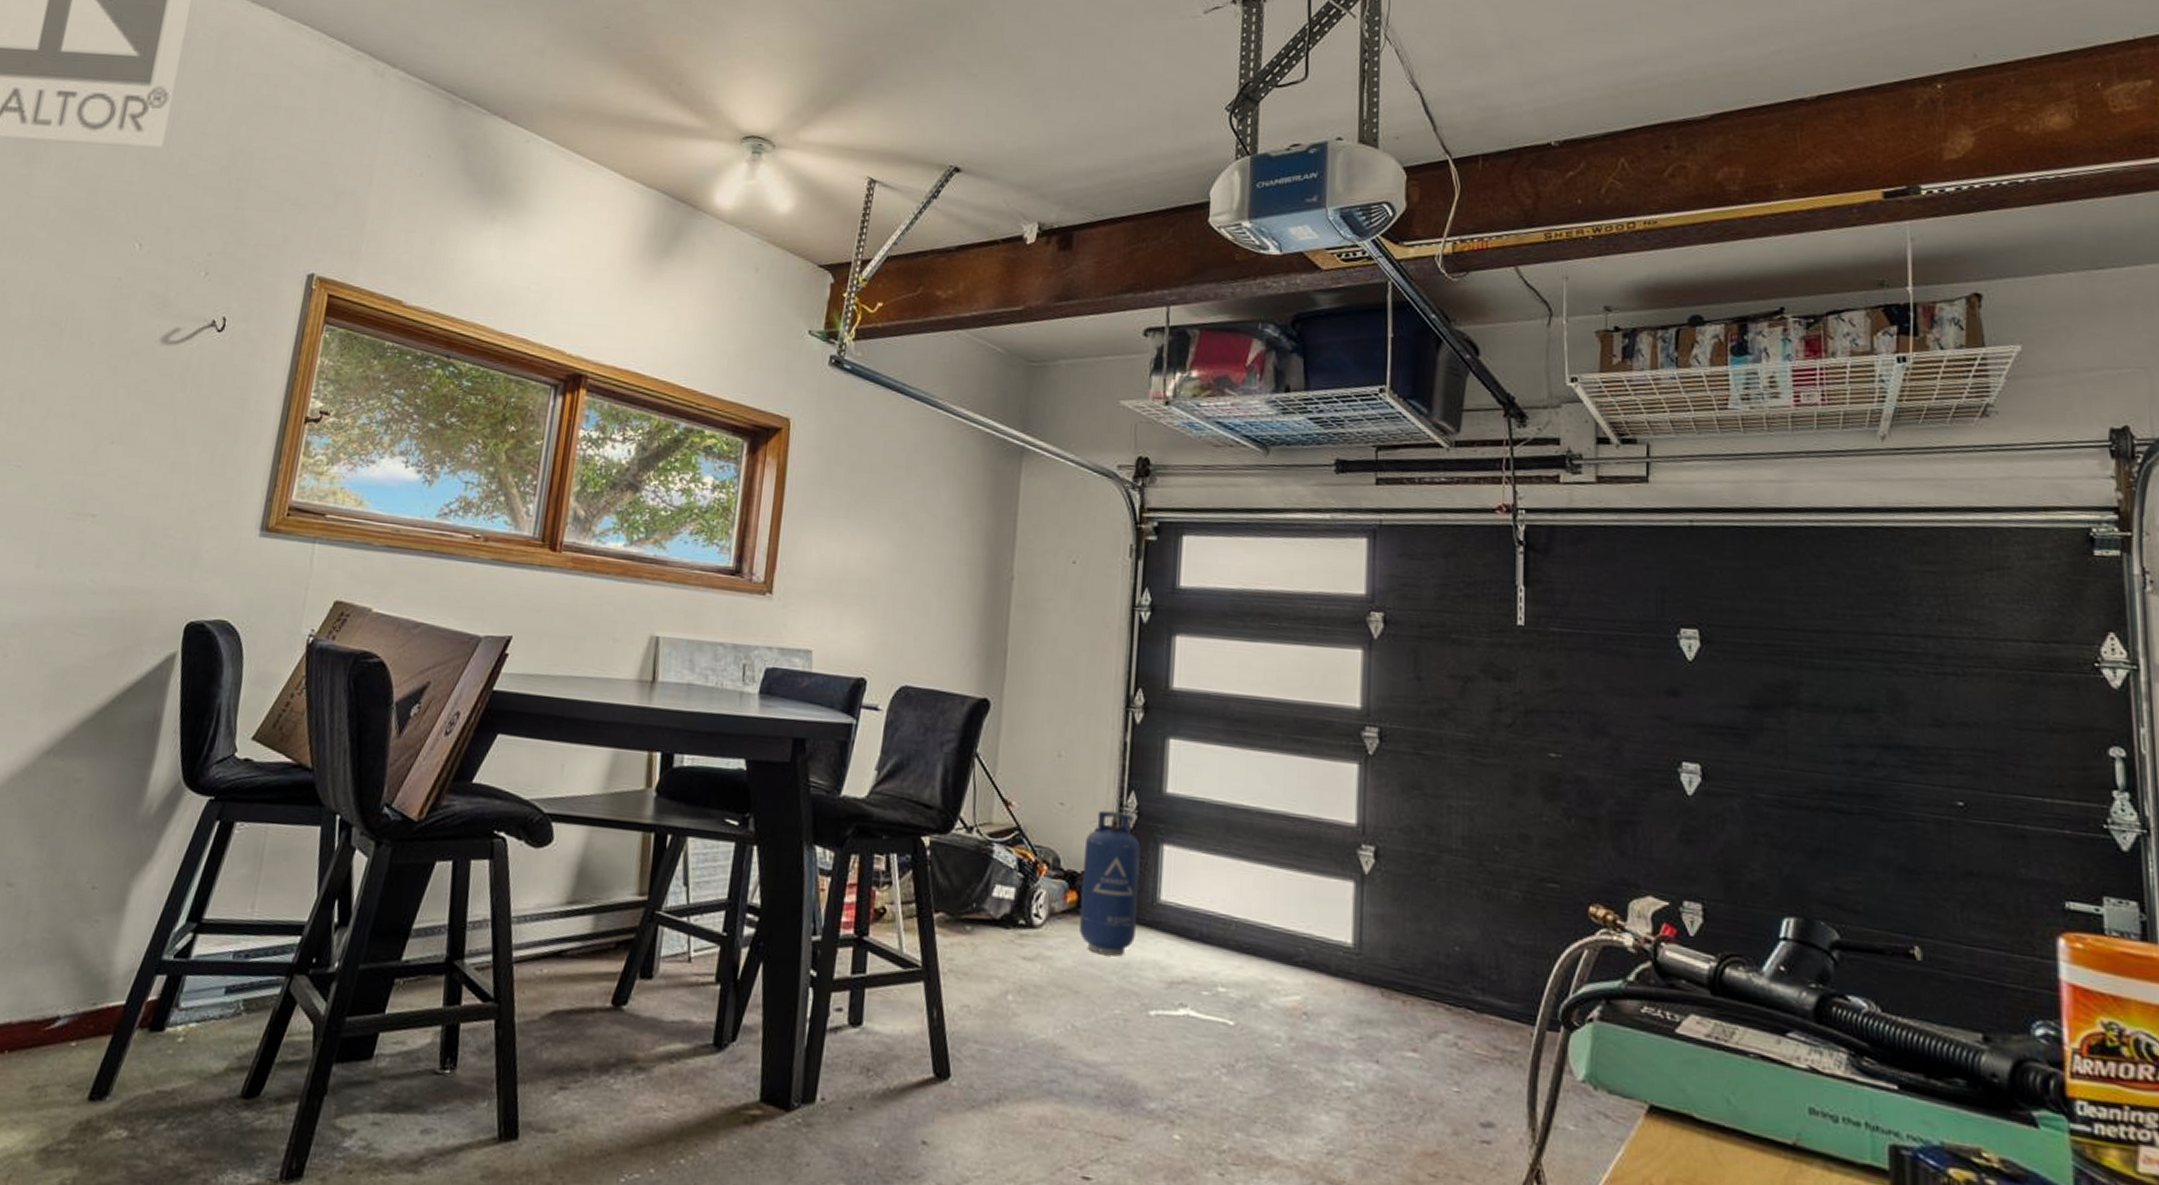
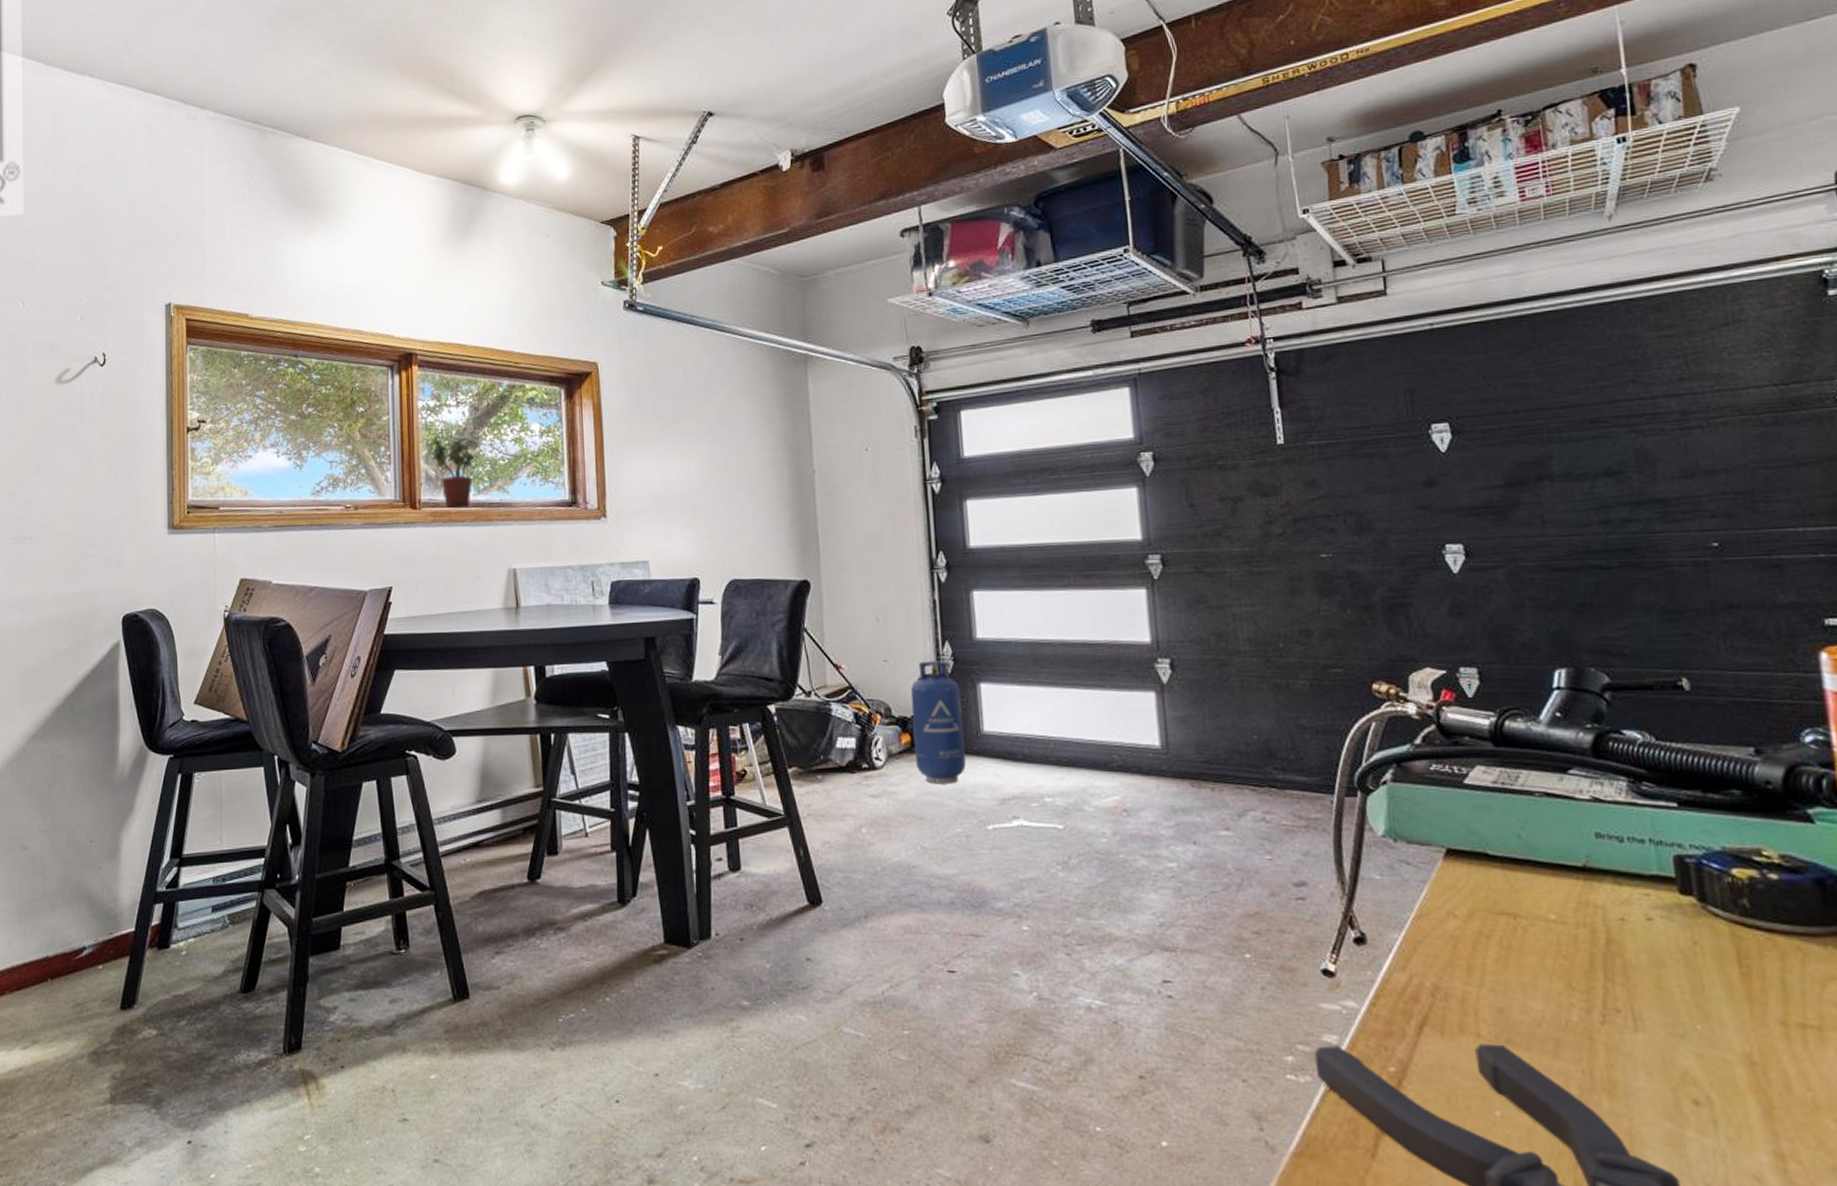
potted plant: none [581,471,634,559] -> present [427,435,475,509]

